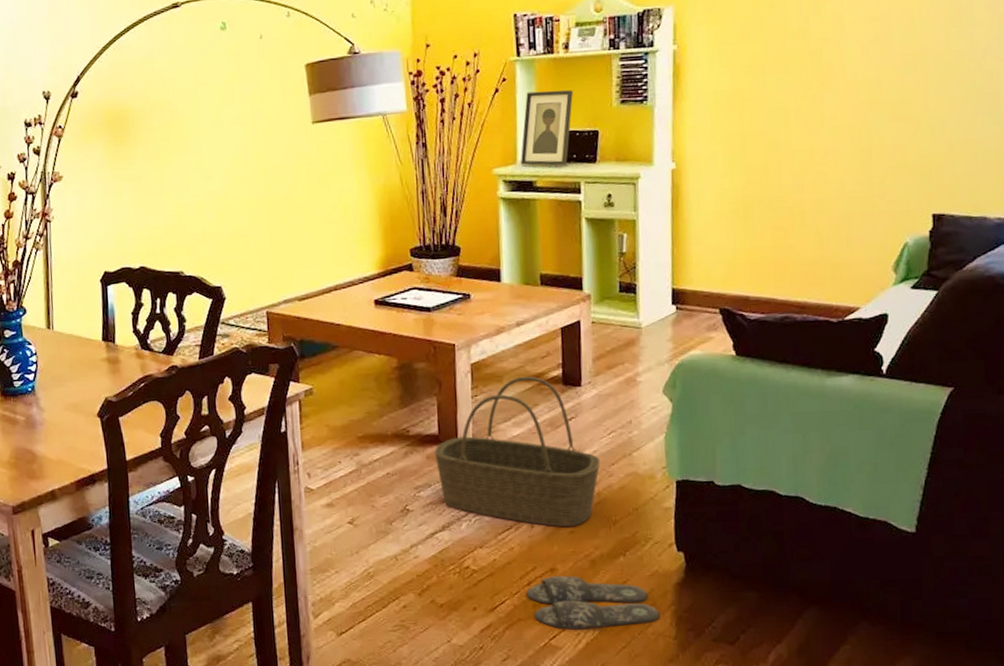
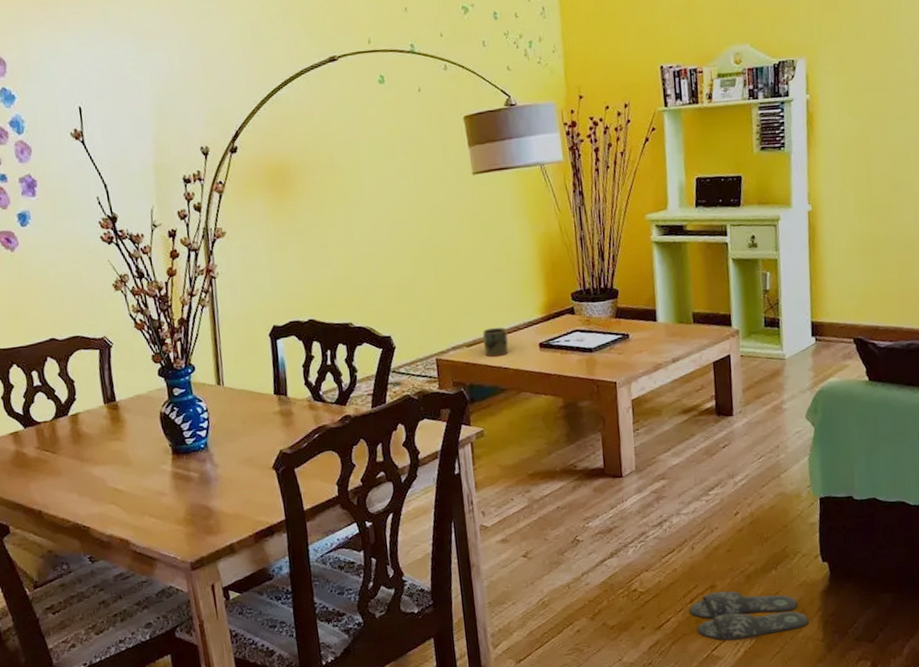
mug: none [315,281,342,313] -> present [482,327,509,358]
basket: present [434,376,601,528] -> none [601,408,752,548]
picture frame: present [521,90,573,166] -> none [671,138,718,211]

